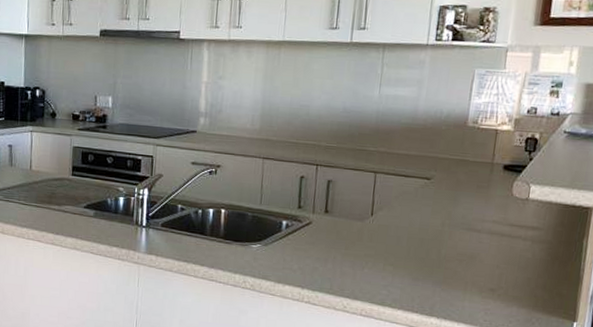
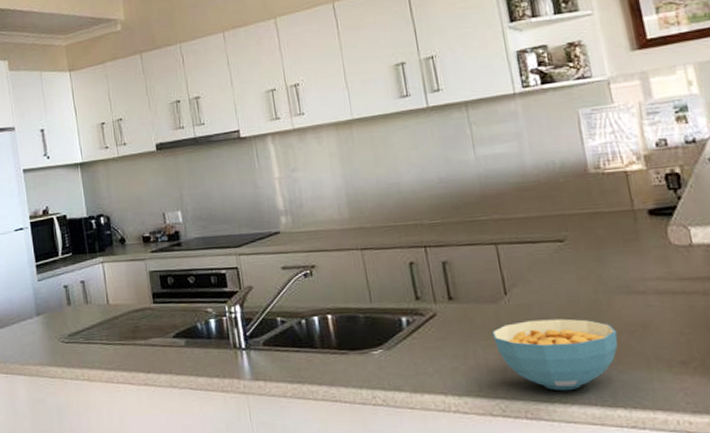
cereal bowl: none [352,239,450,299] -> present [492,318,618,391]

